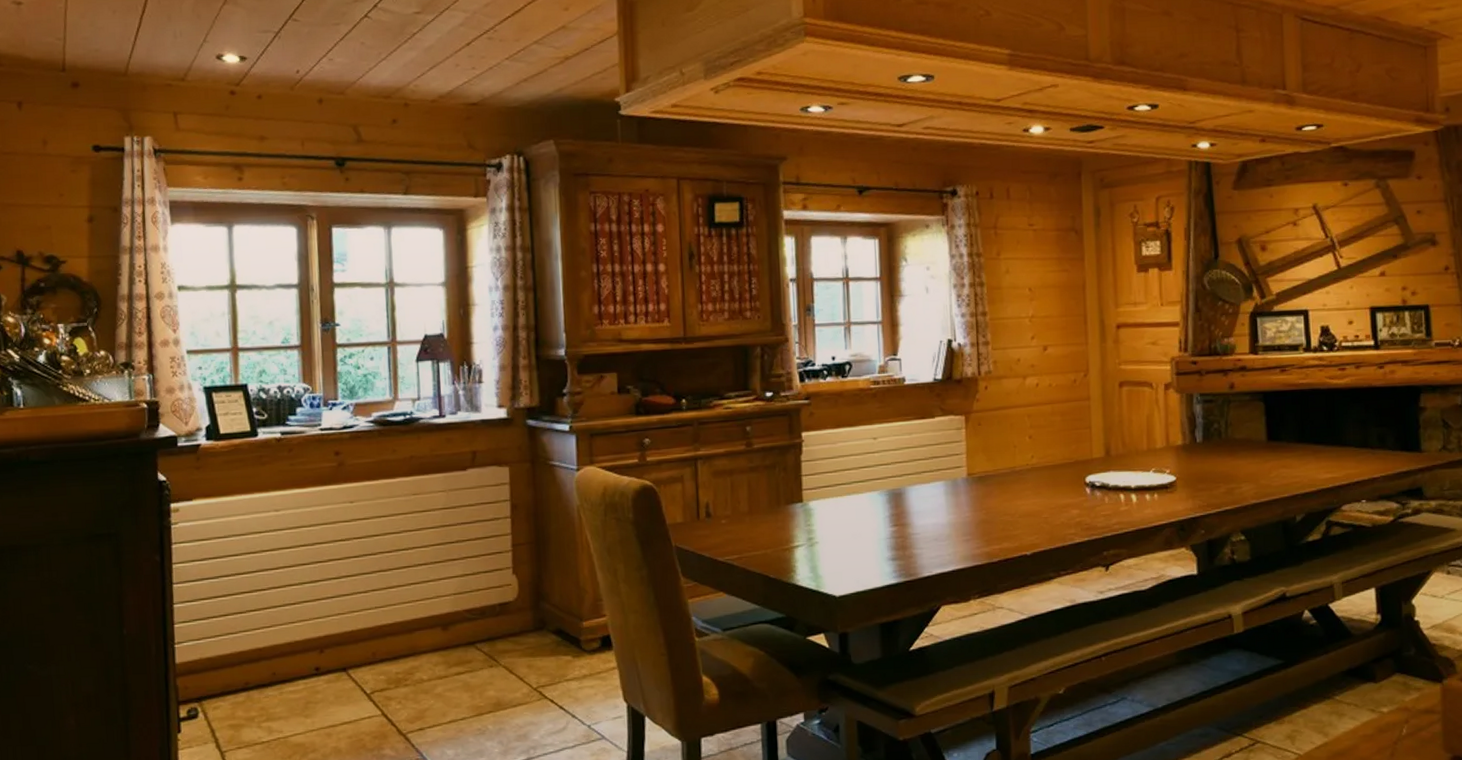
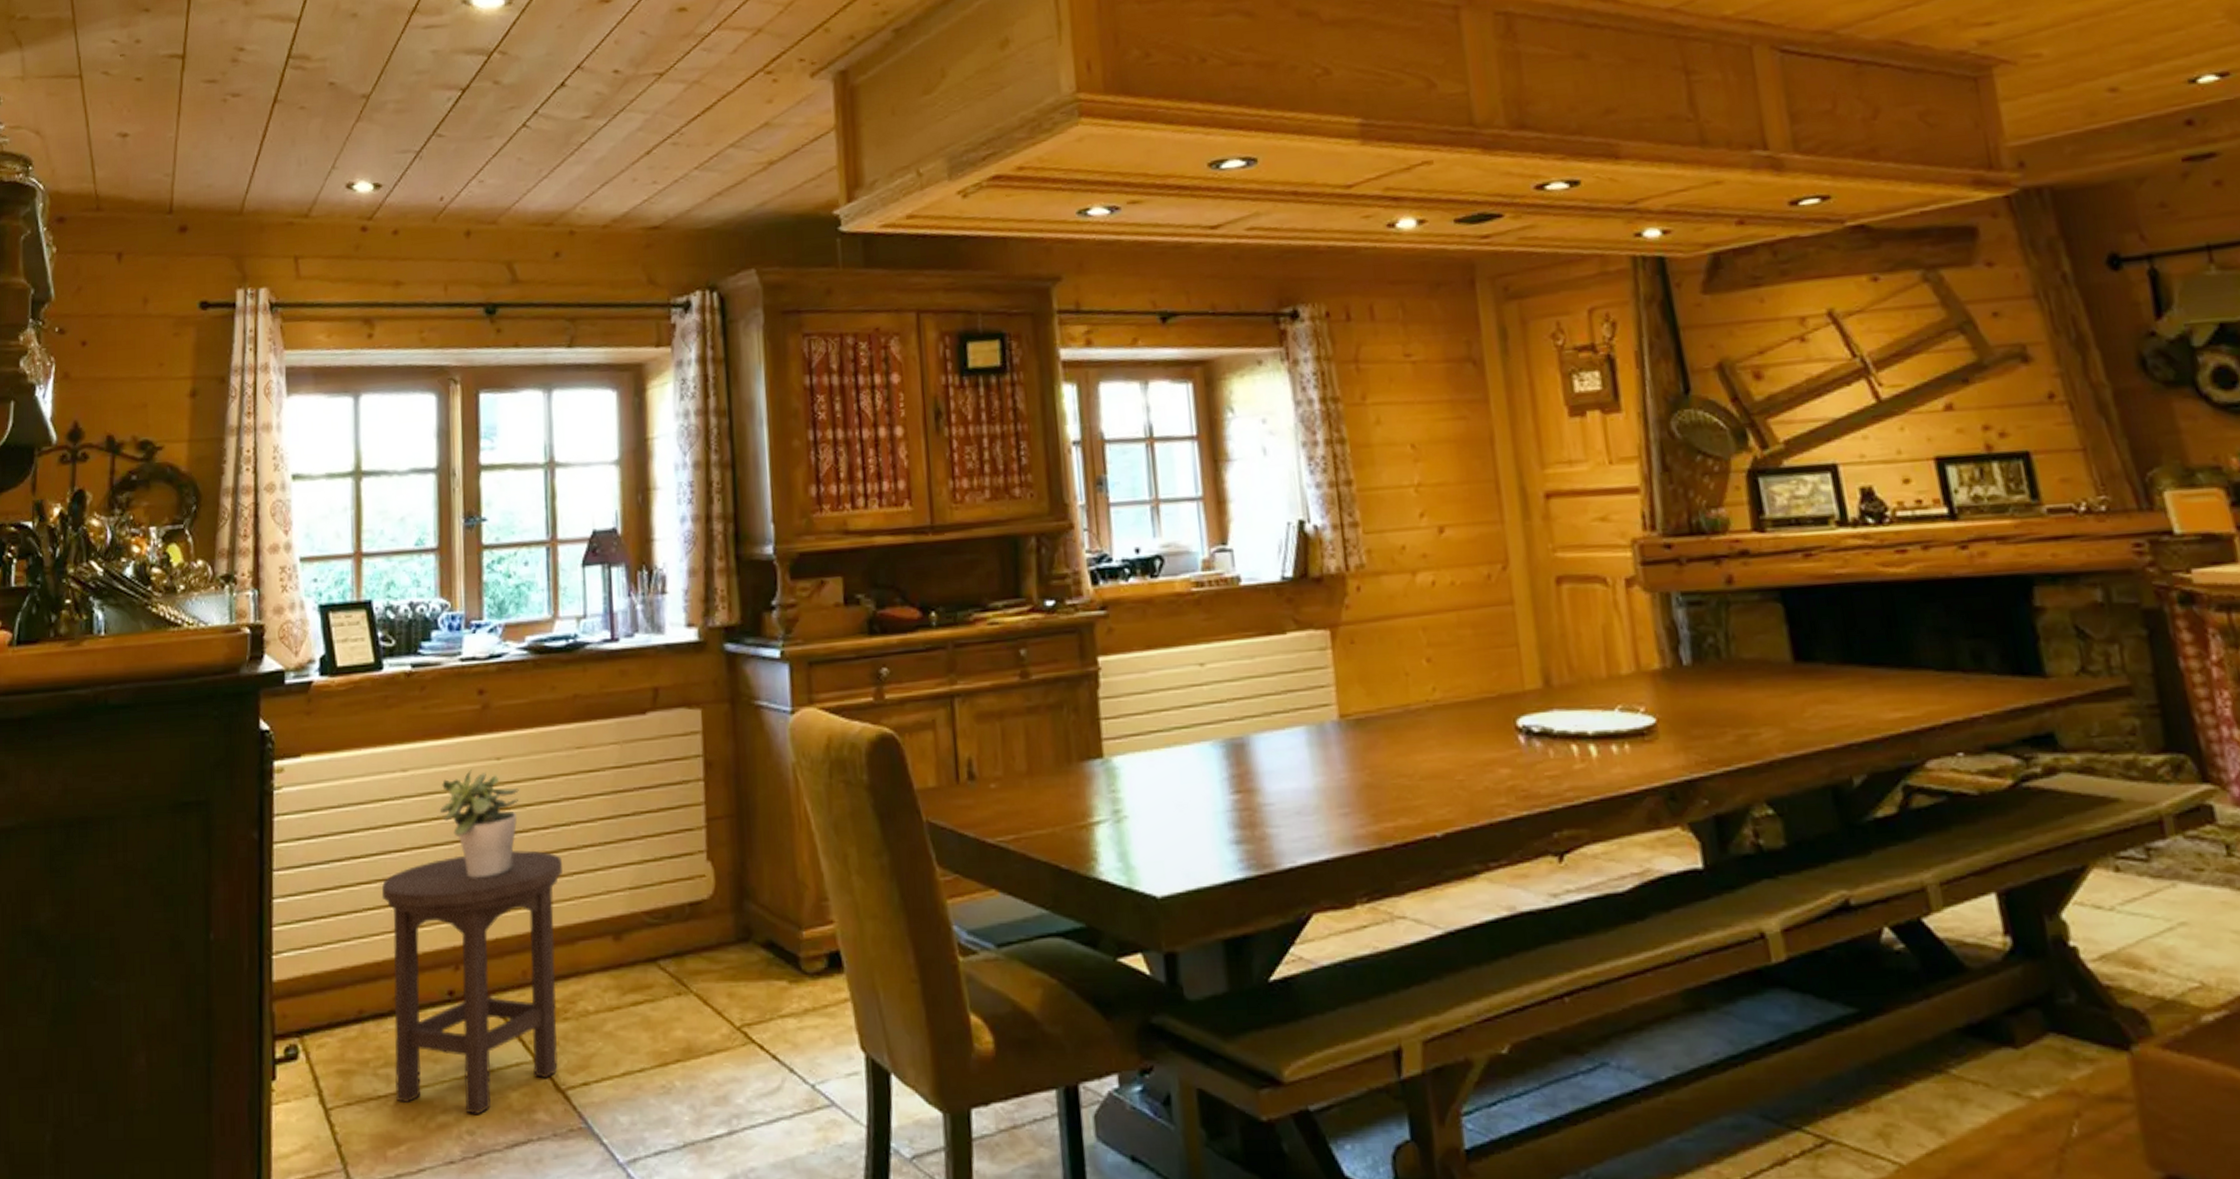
stool: none [261,568,403,753] -> present [381,850,562,1116]
potted plant: none [305,510,368,588] -> present [439,769,519,878]

